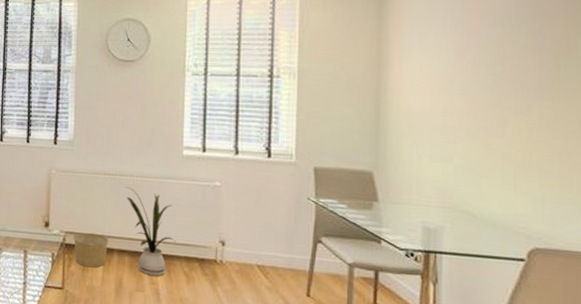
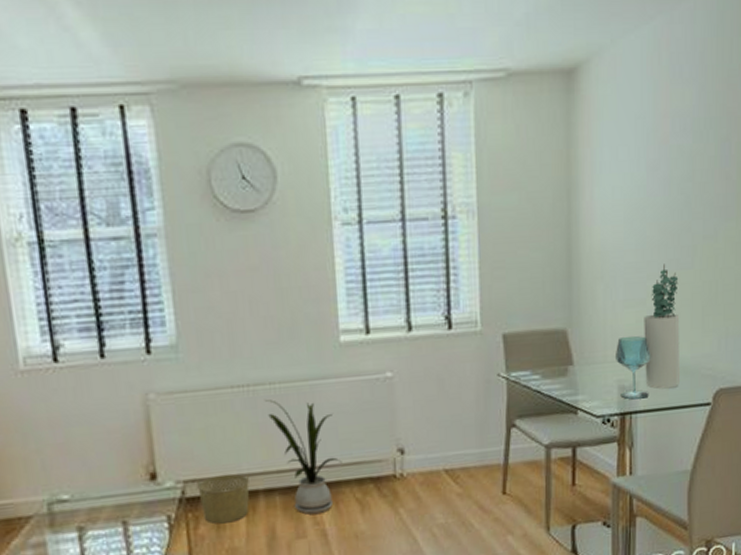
wine glass: none [419,185,459,242] -> present [614,335,652,400]
vase: none [450,130,490,239] -> present [644,264,681,390]

